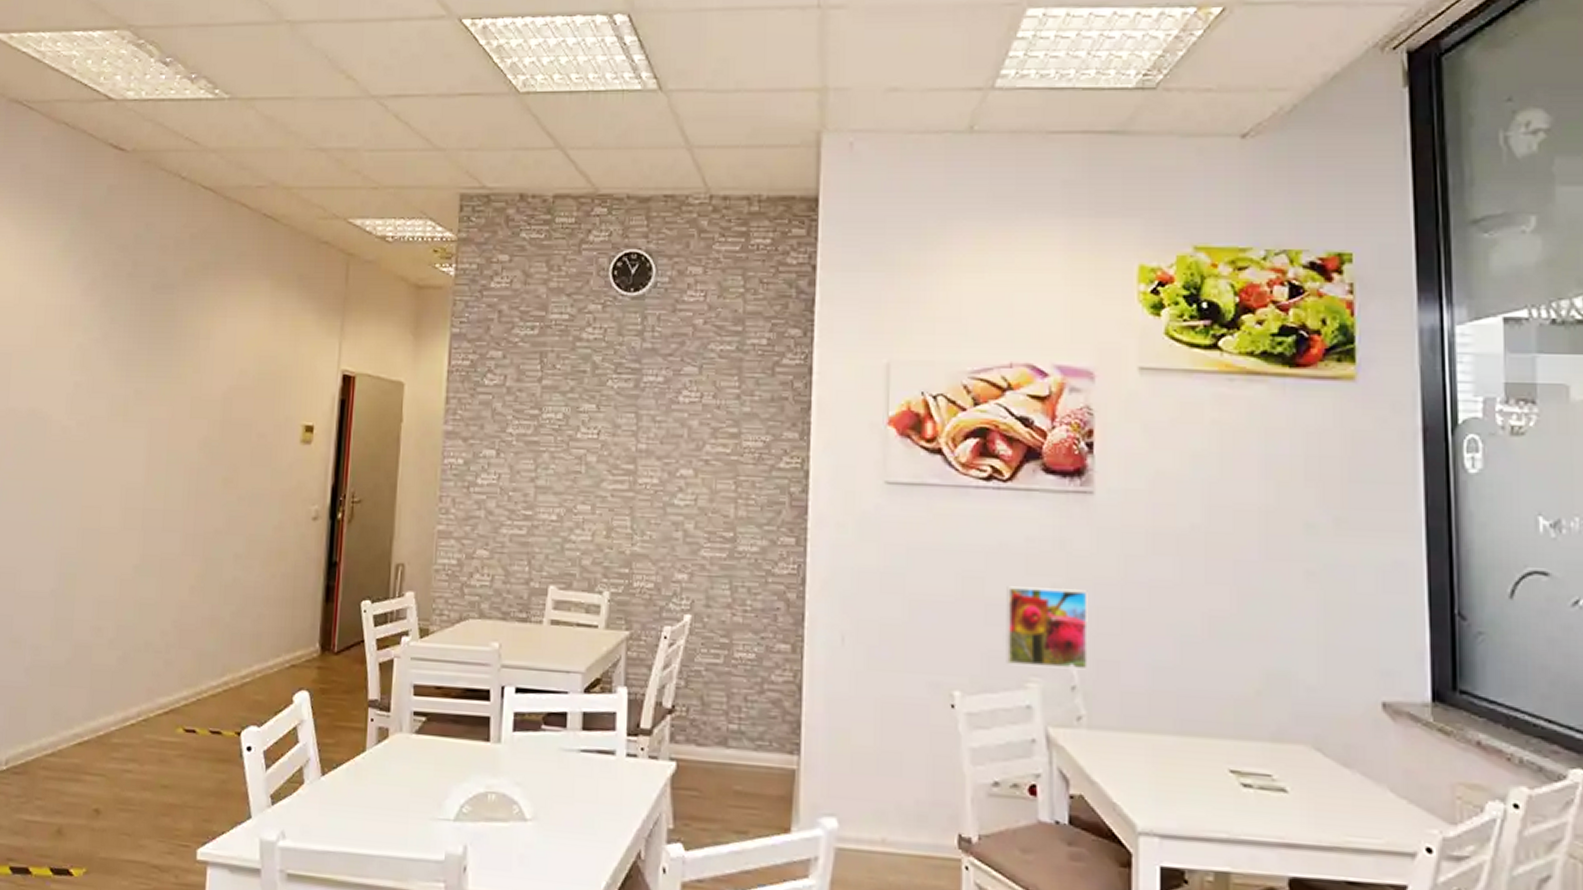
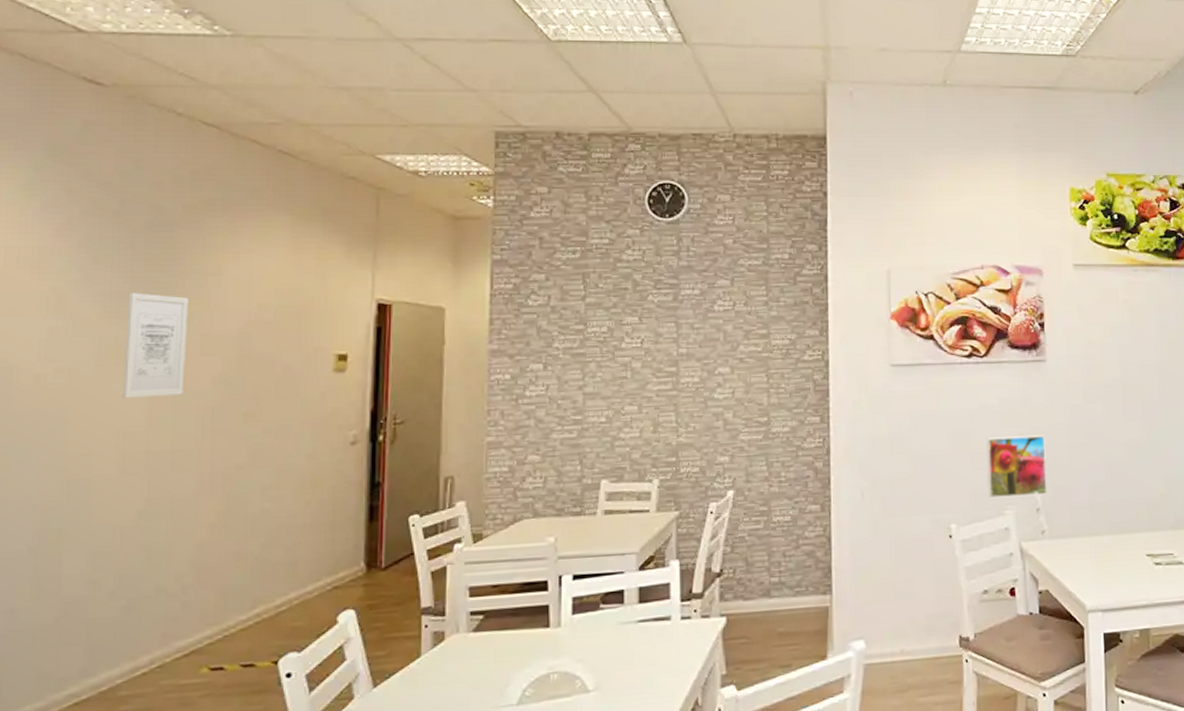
wall art: none [127,353,183,456] -> present [122,293,188,399]

